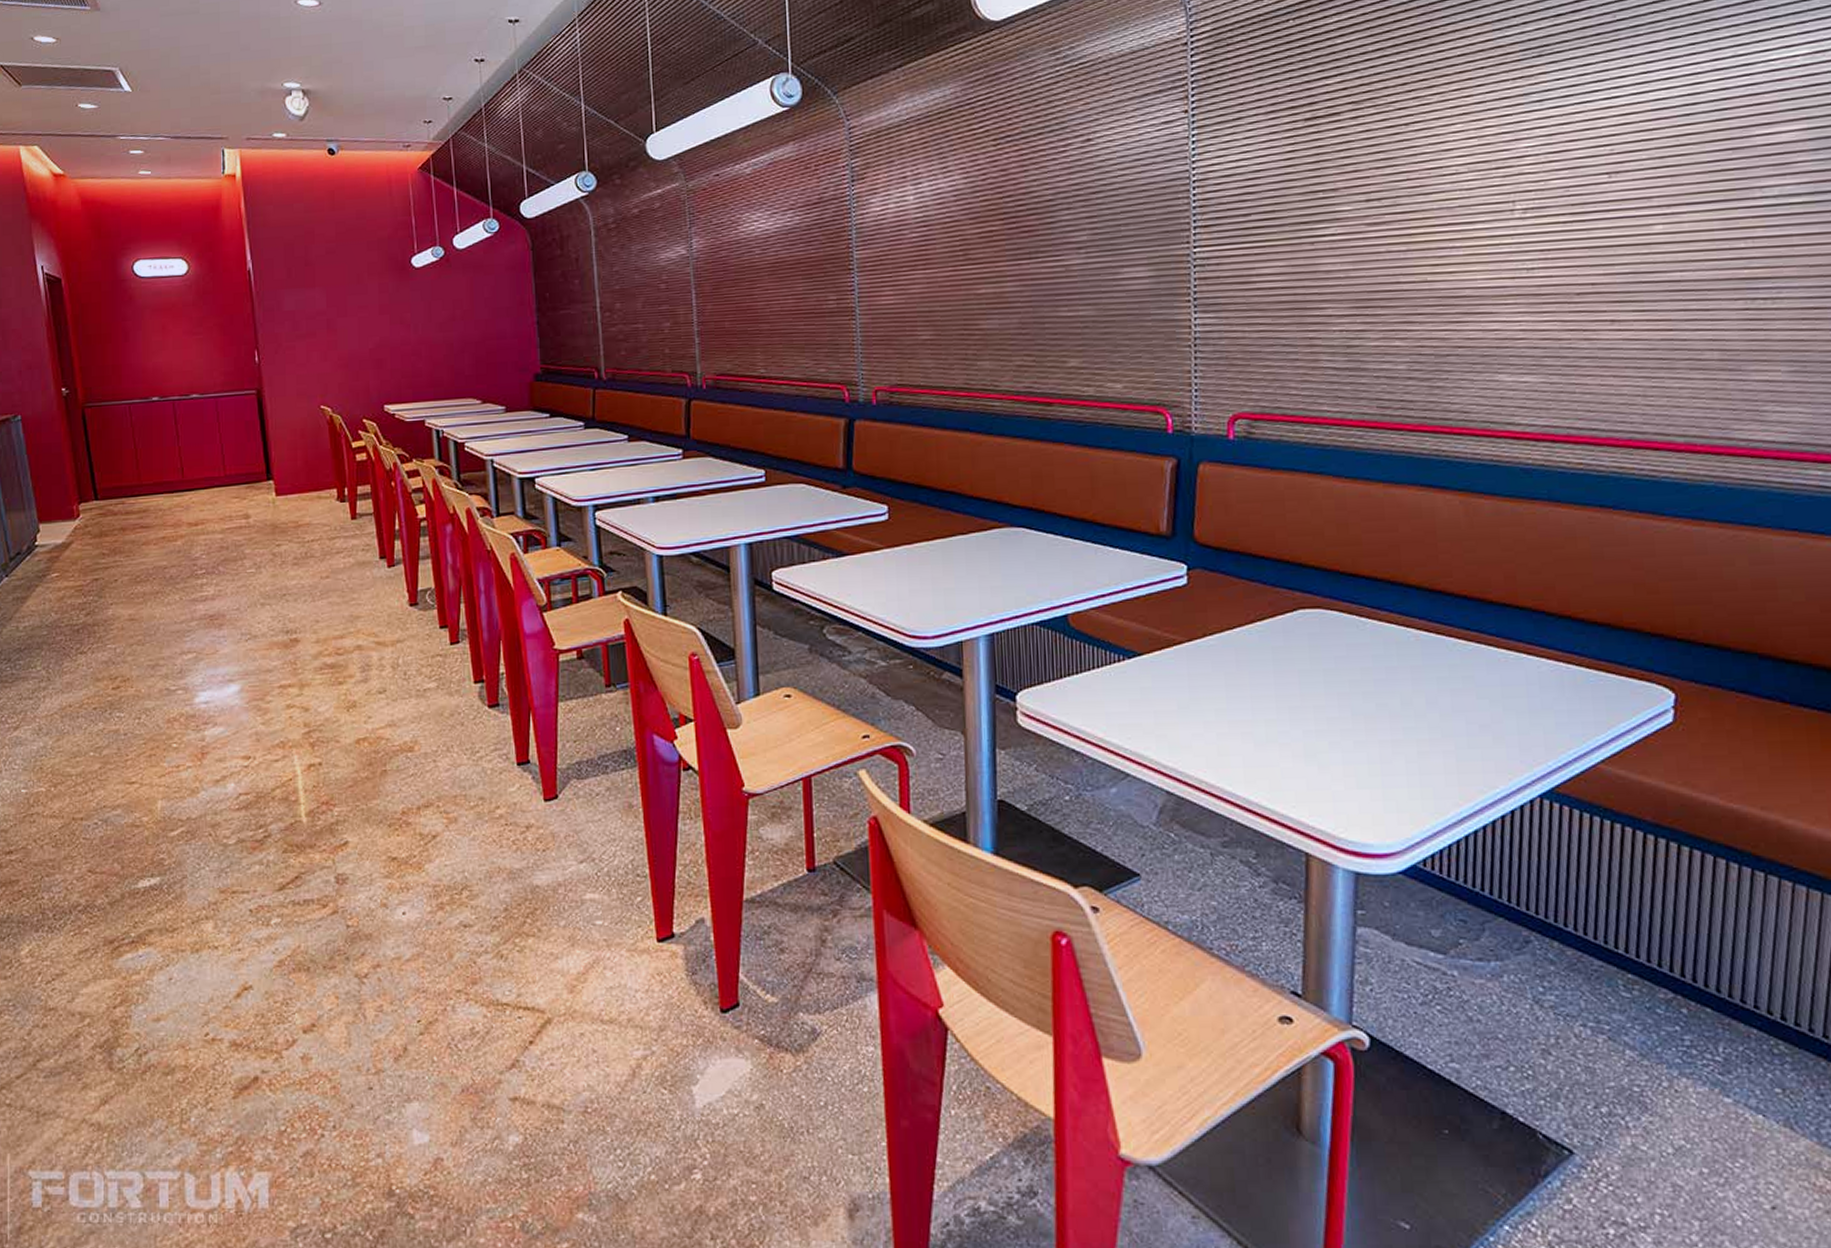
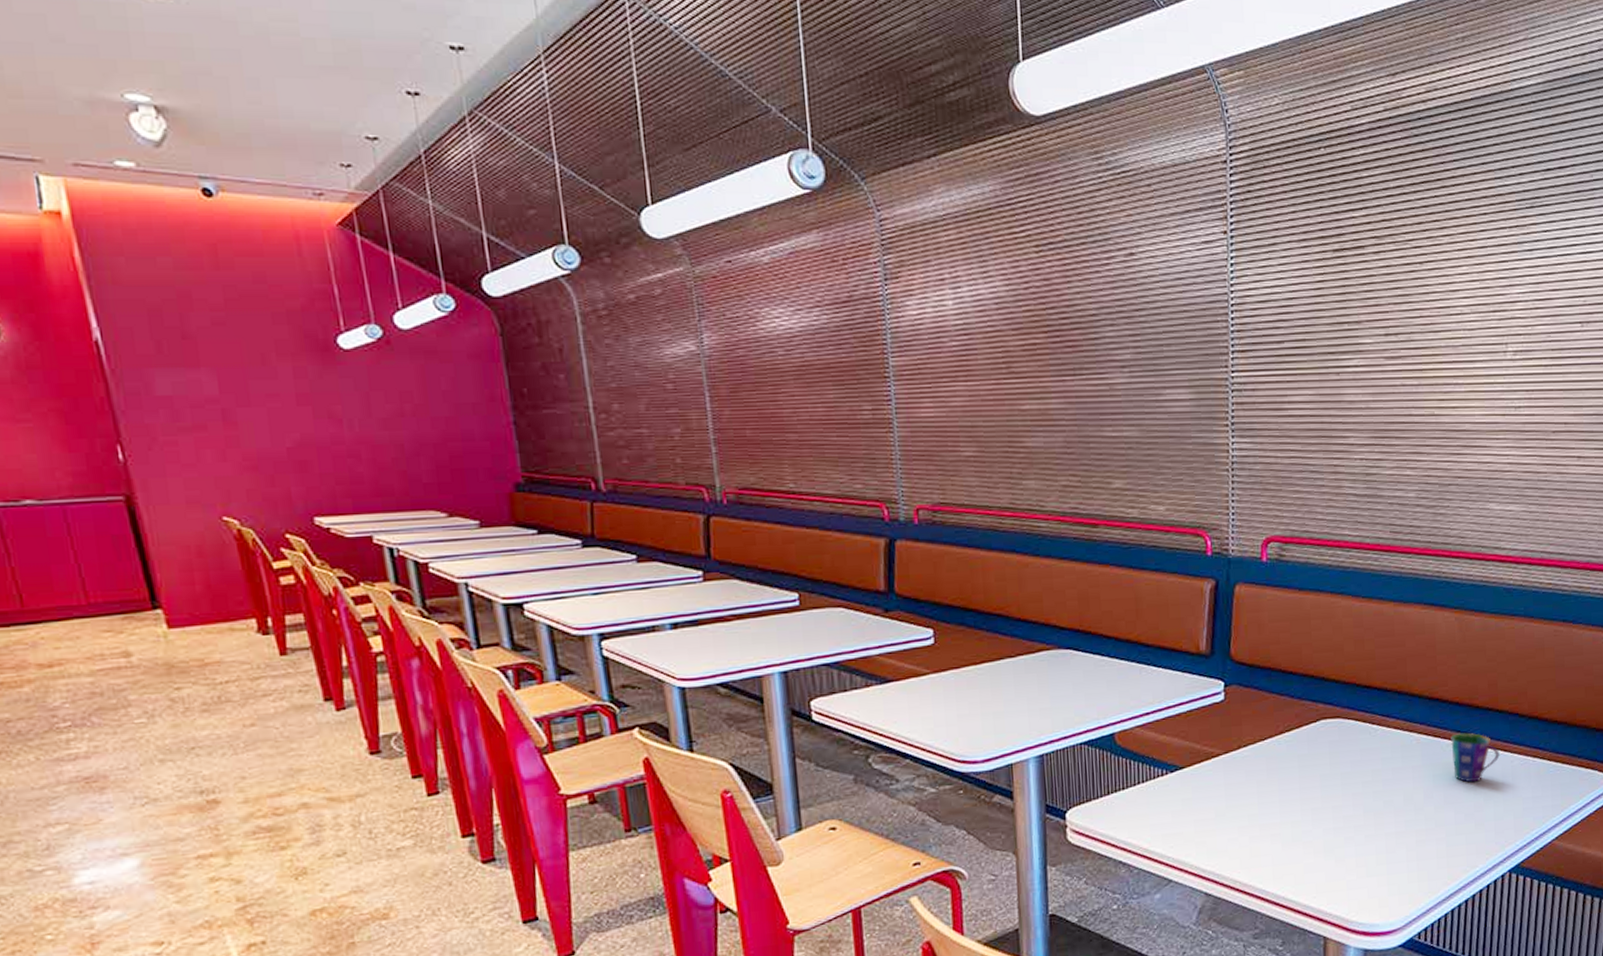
cup: none [1458,631,1522,689] -> present [1451,732,1500,783]

